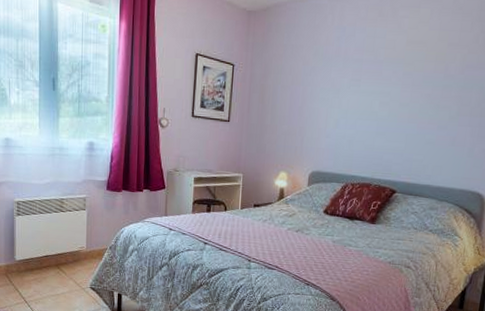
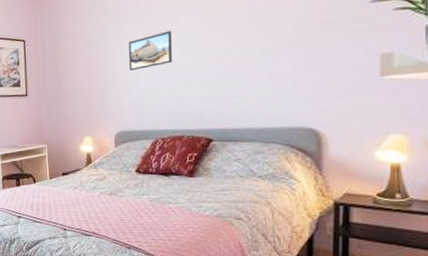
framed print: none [330,81,375,114] -> present [128,30,173,70]

